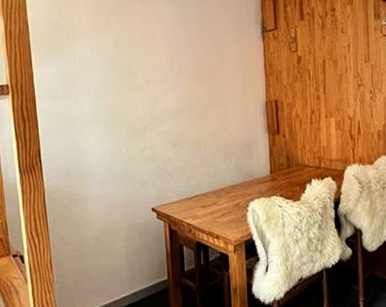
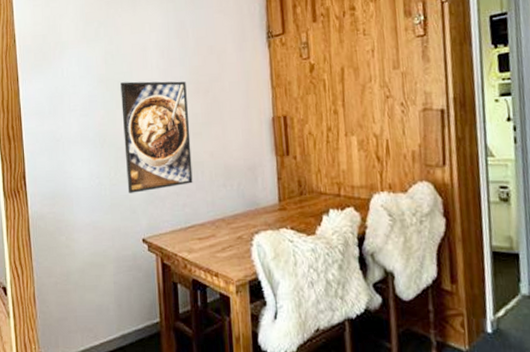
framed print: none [131,67,197,168] -> present [121,81,193,193]

